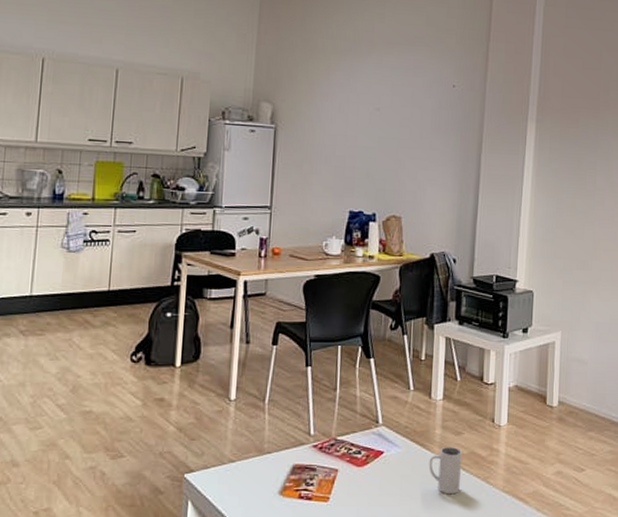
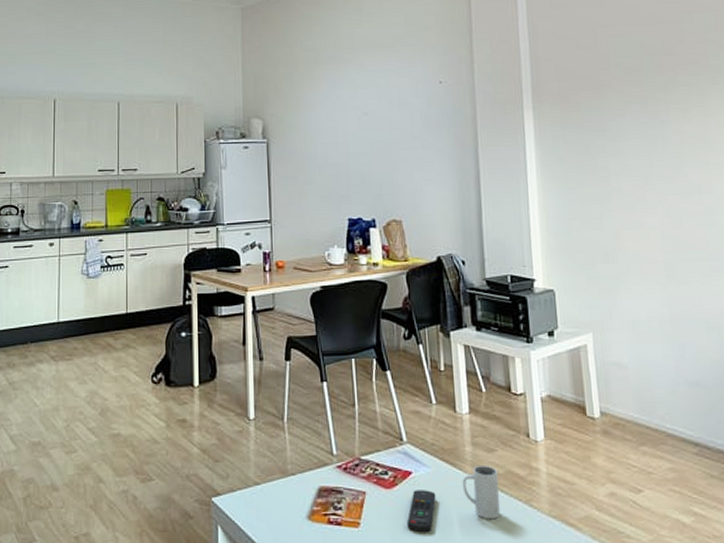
remote control: none [373,468,404,507] -> present [406,490,436,533]

